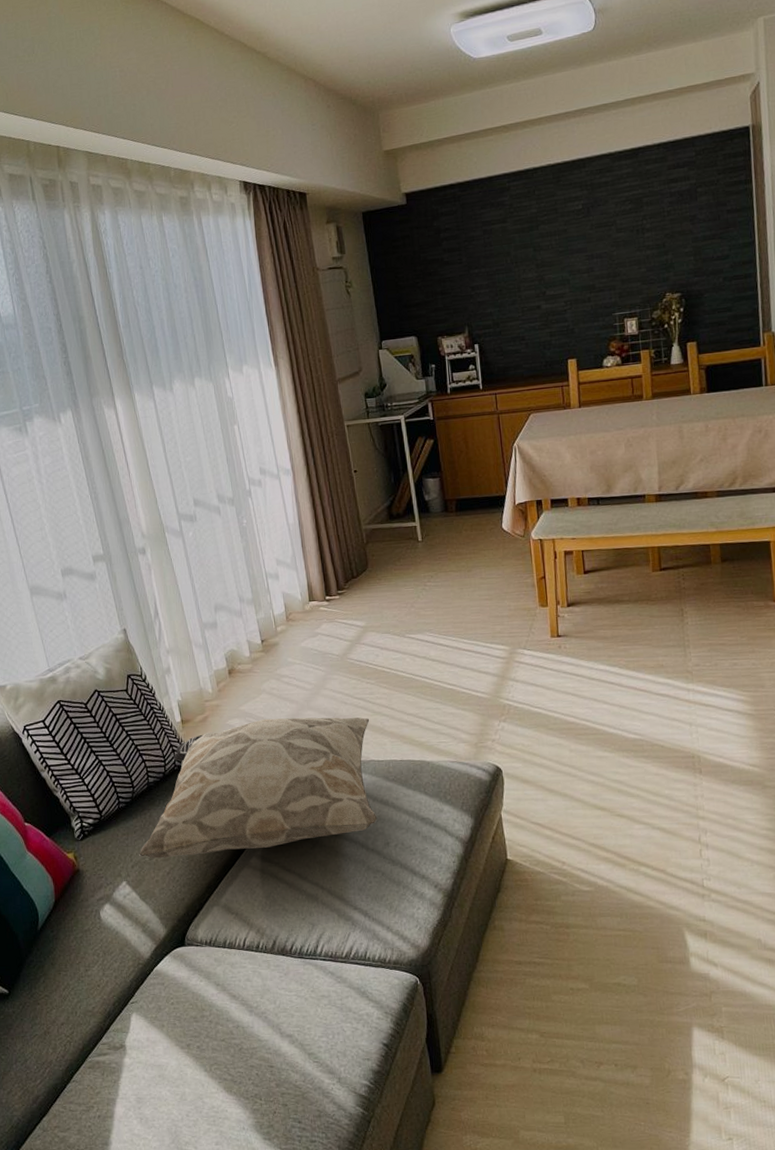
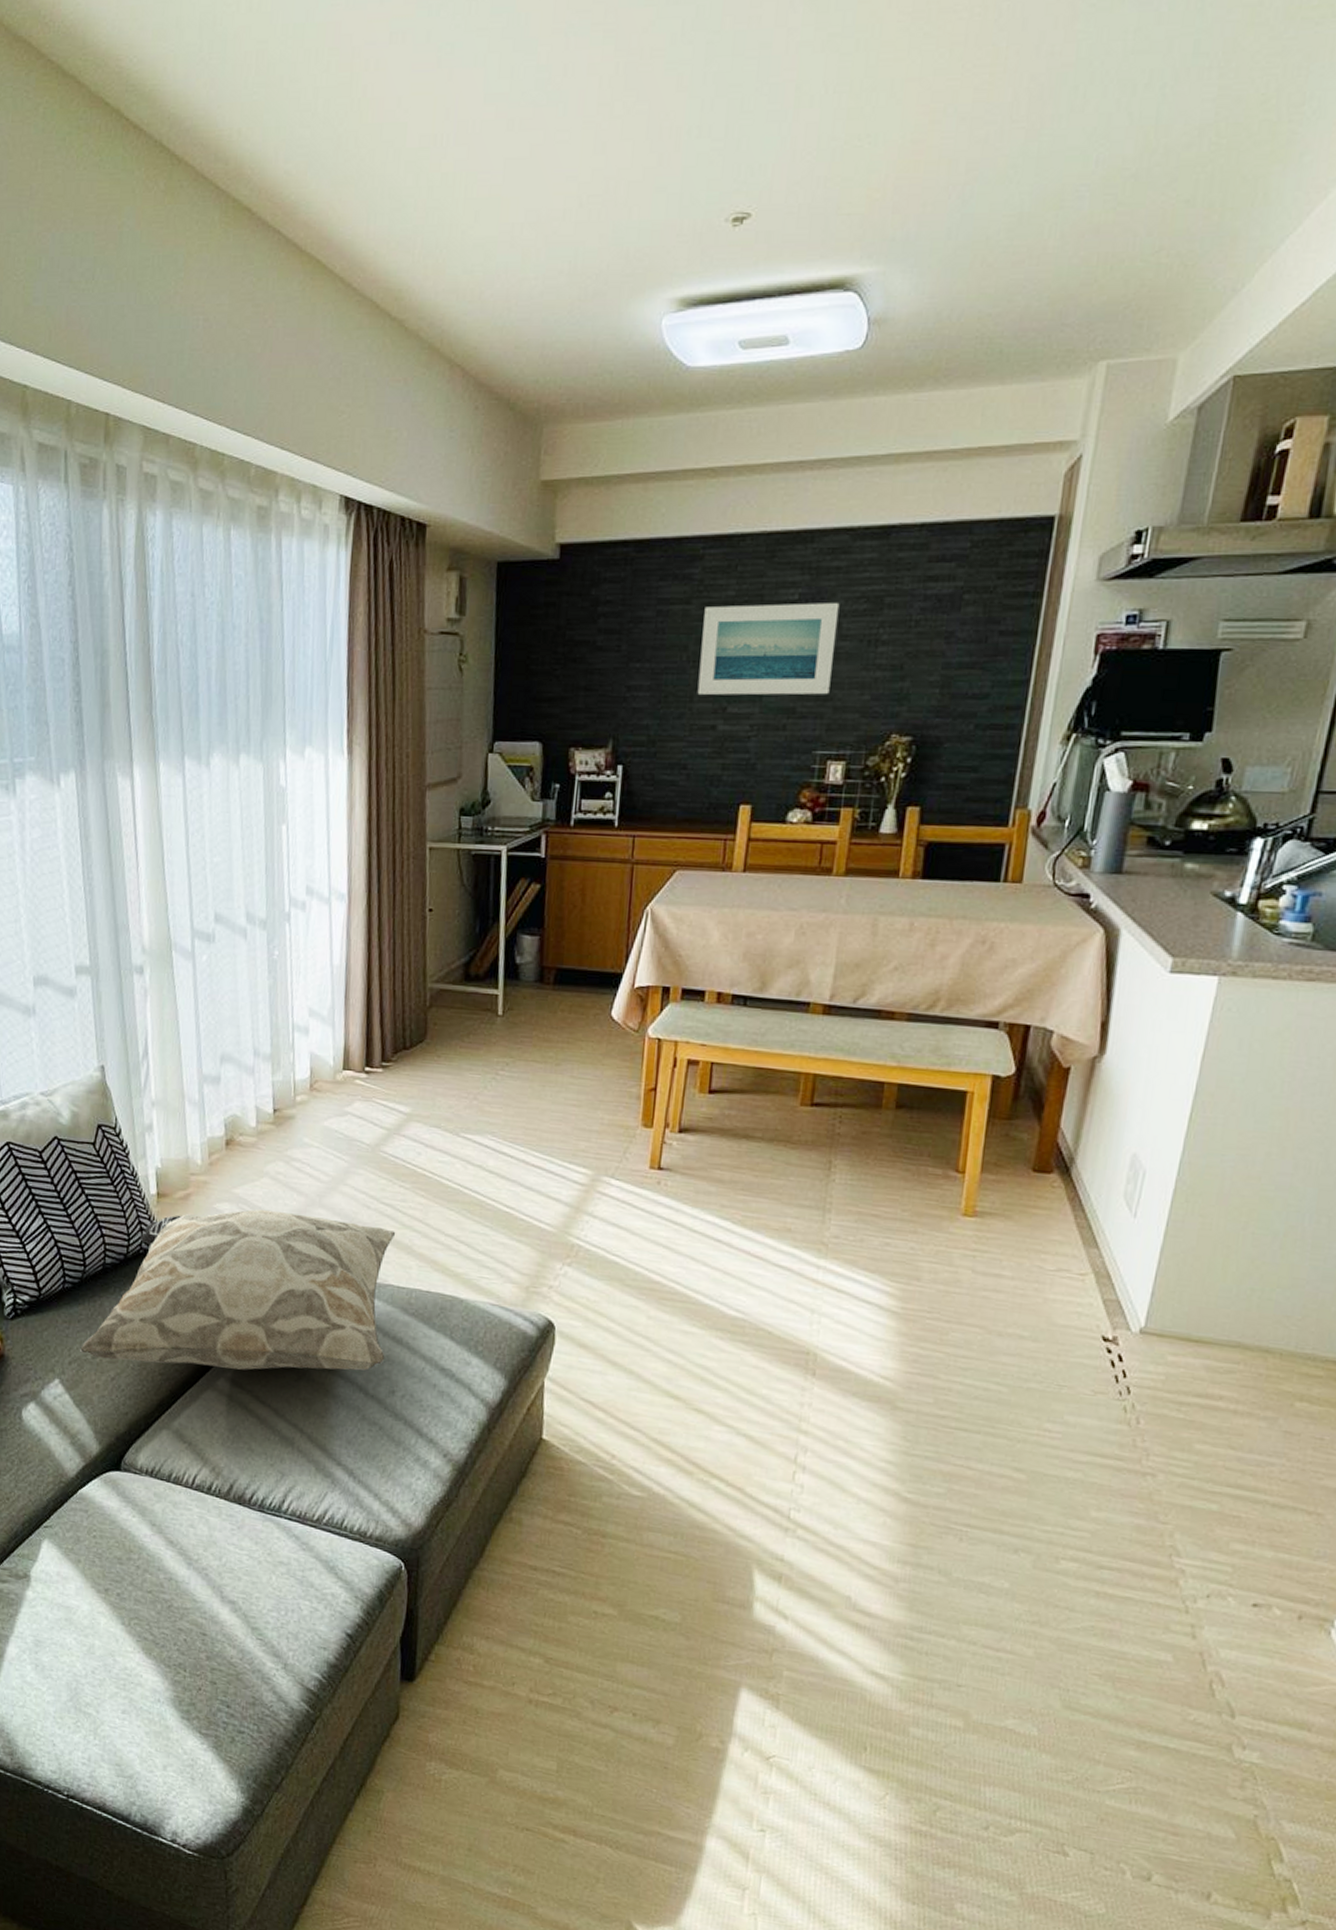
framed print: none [517,207,617,285] -> present [697,603,840,695]

